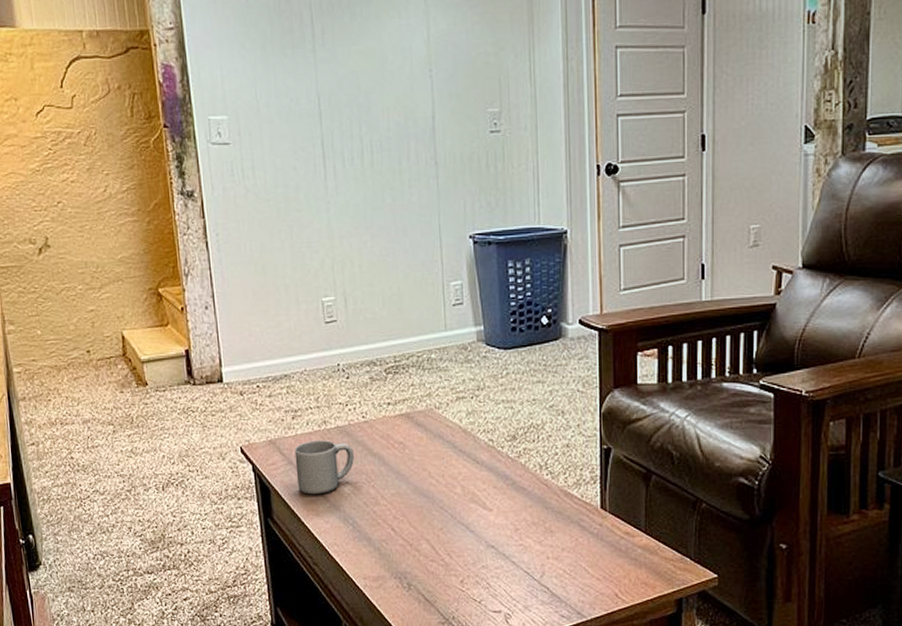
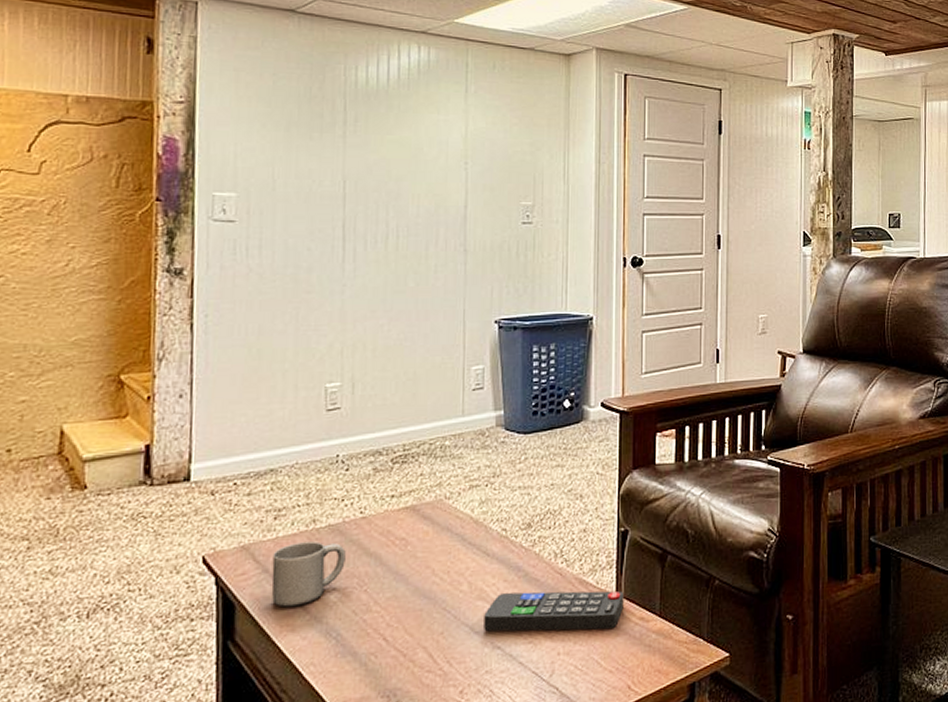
remote control: none [477,498,609,541] -> present [484,590,624,632]

